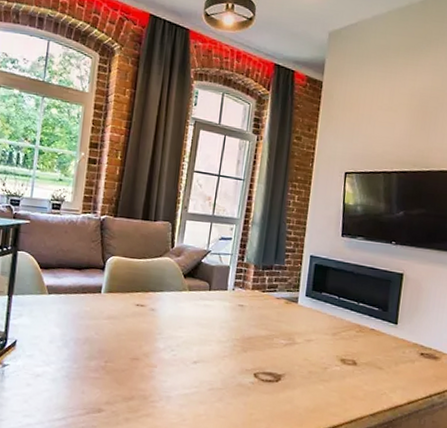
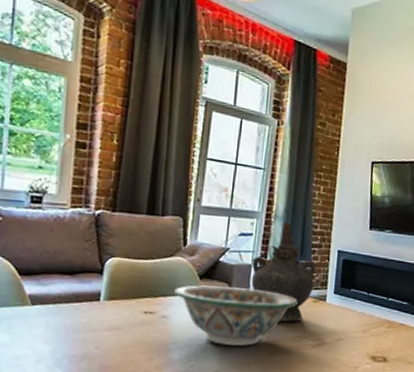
decorative bowl: none [161,283,271,341] -> present [173,285,298,346]
ceremonial vessel: none [229,227,290,321] -> present [251,221,317,322]

